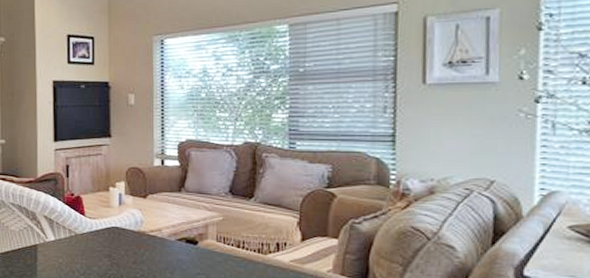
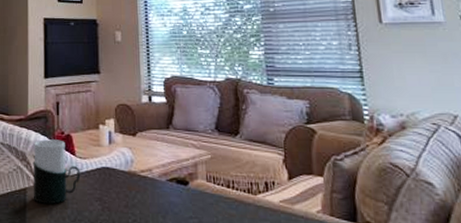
cup: none [43,200,90,259] -> present [32,139,81,204]

